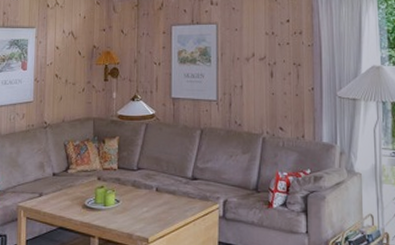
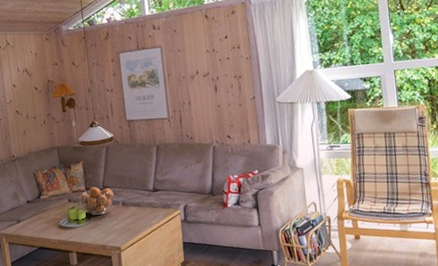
fruit basket: none [109,167,149,198] -> present [78,187,115,215]

